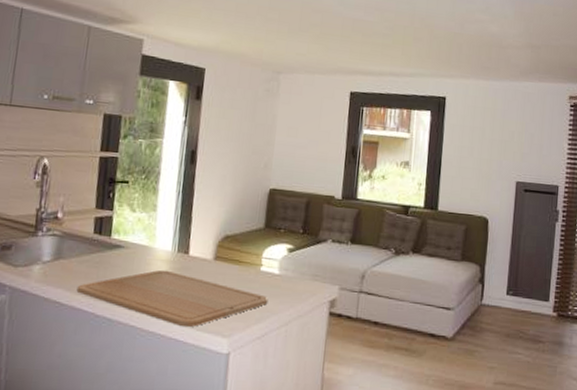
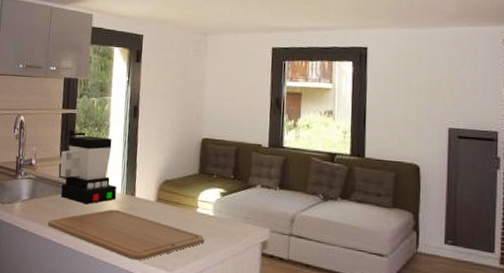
coffee maker: none [94,184,167,265] -> present [59,135,117,205]

